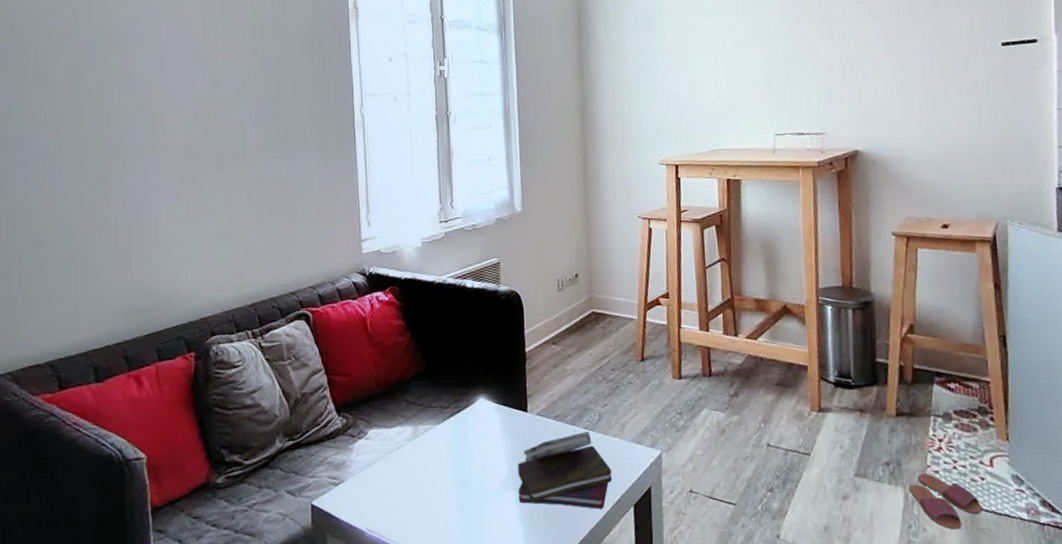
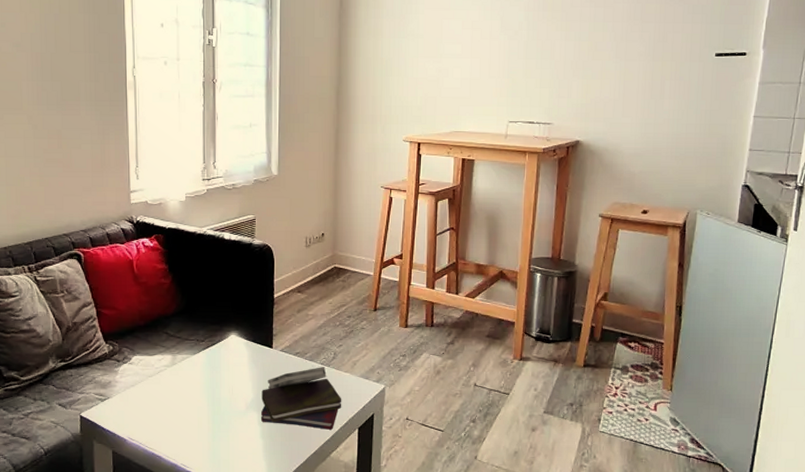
slippers: present [908,472,982,530] -> none [586,413,643,458]

